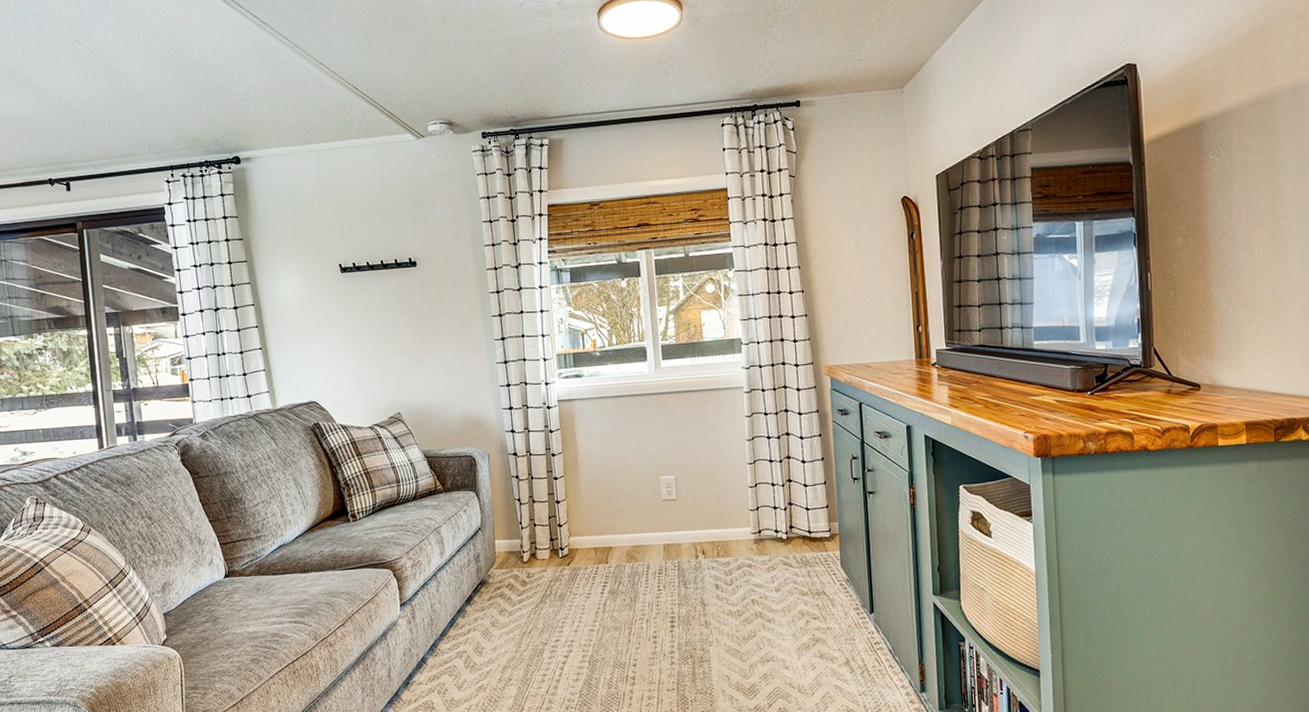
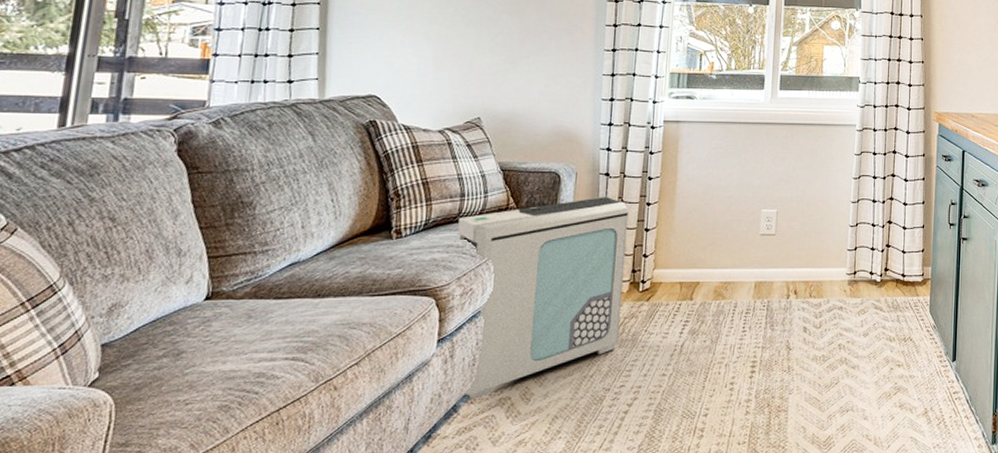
air purifier: none [399,473,549,653] -> present [458,196,629,399]

